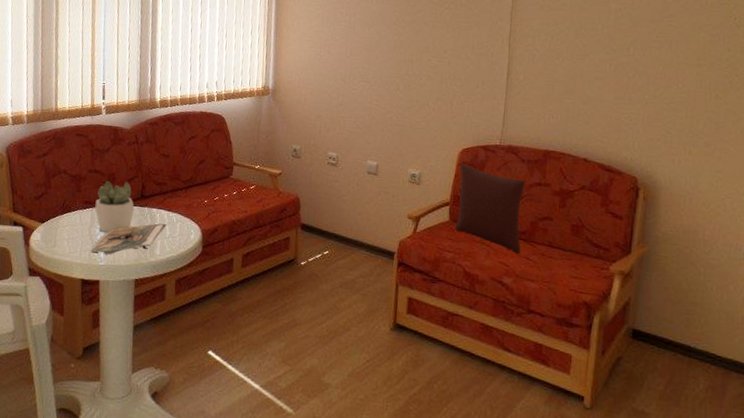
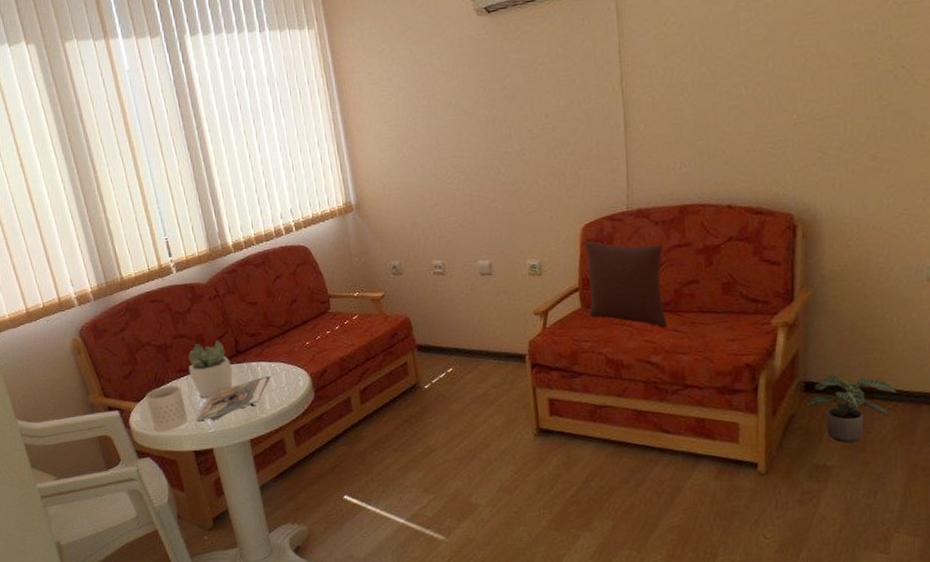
mug: none [50,213,85,256] -> present [145,384,188,432]
potted plant: none [631,327,711,395] -> present [805,374,897,443]

